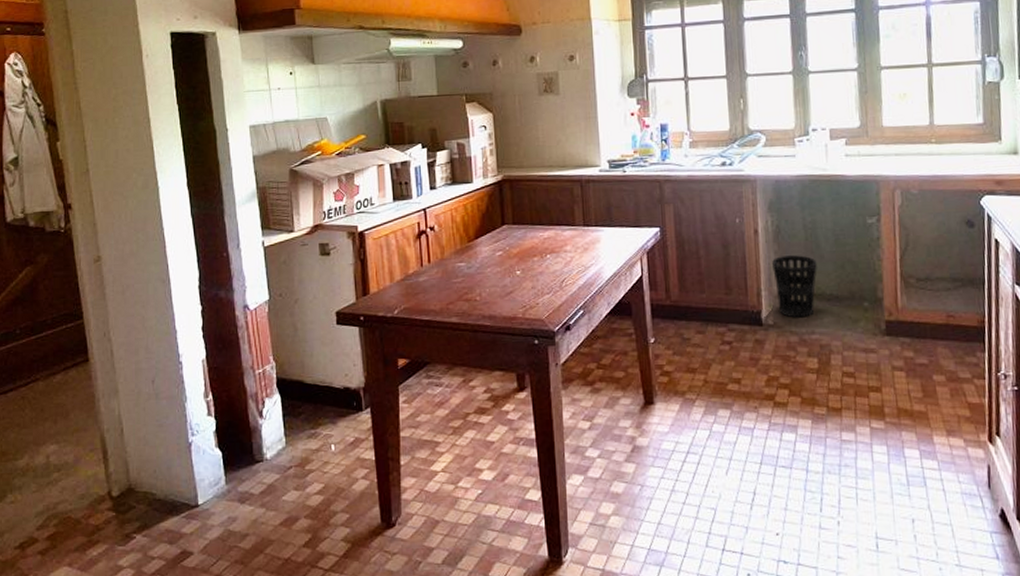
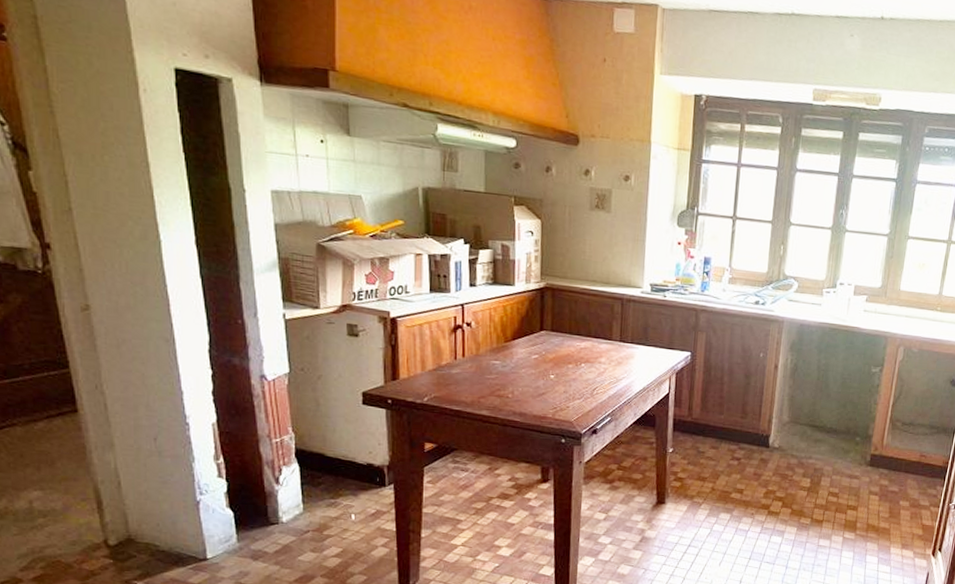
wastebasket: present [772,255,817,318] -> none [784,390,824,445]

